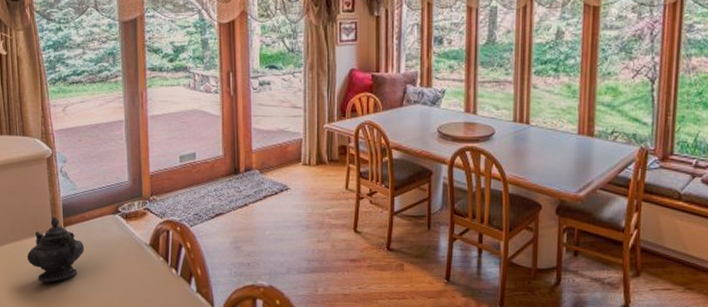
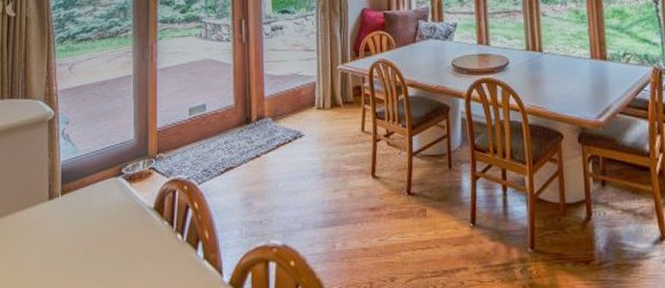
teapot: present [26,217,85,282] -> none [17,184,83,260]

